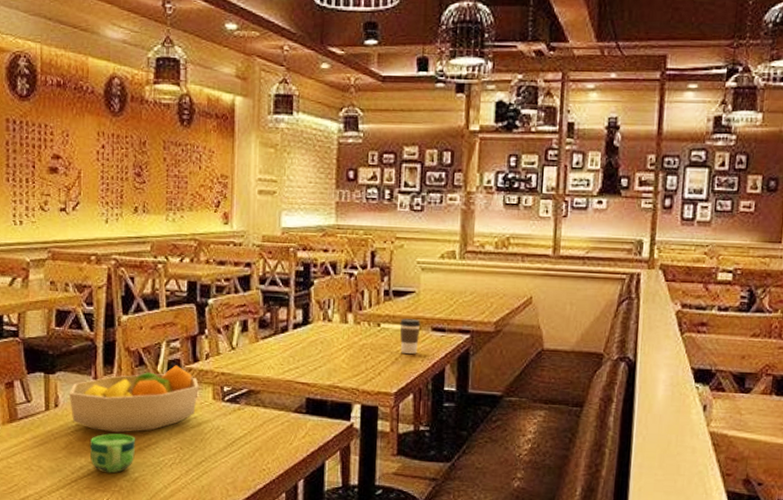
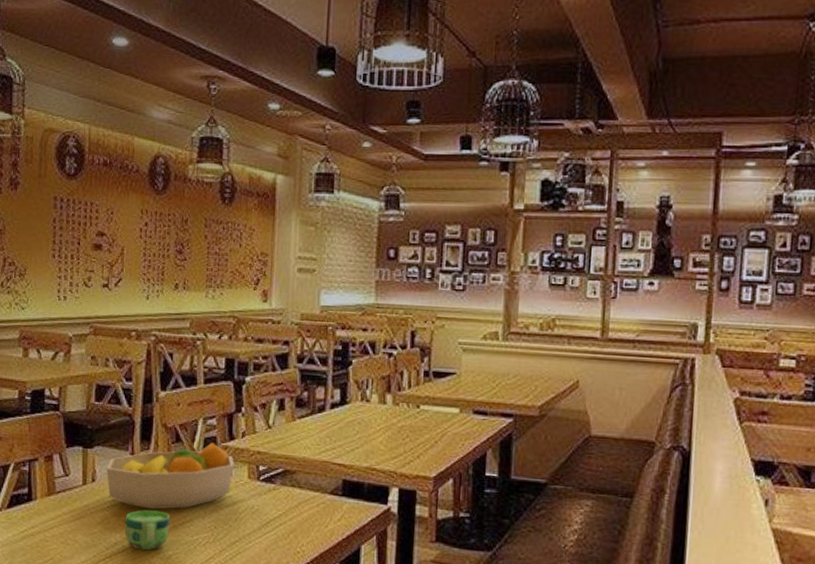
coffee cup: present [399,318,421,354] -> none [439,400,462,437]

